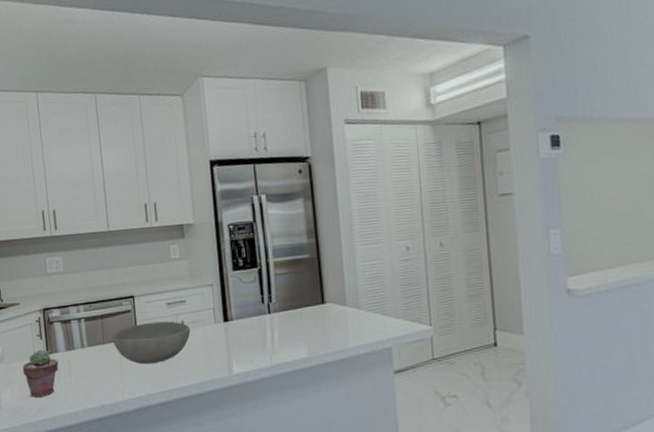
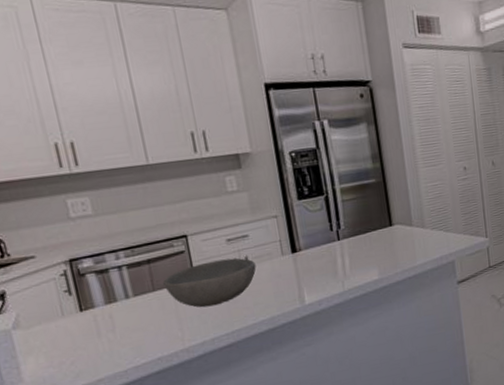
potted succulent: present [22,350,59,397] -> none [47,307,99,363]

